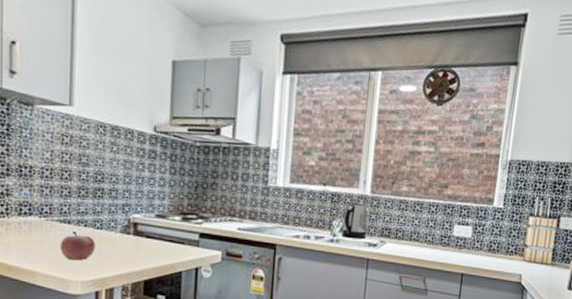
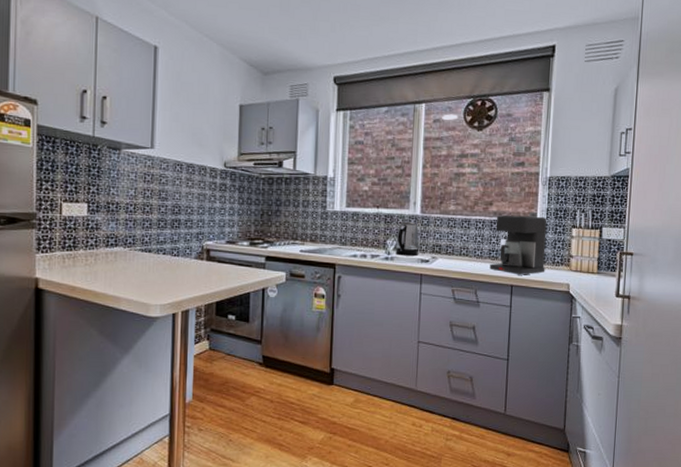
fruit: present [59,231,95,260] -> none [141,259,173,286]
coffee maker: none [440,199,504,264] -> present [490,215,547,275]

